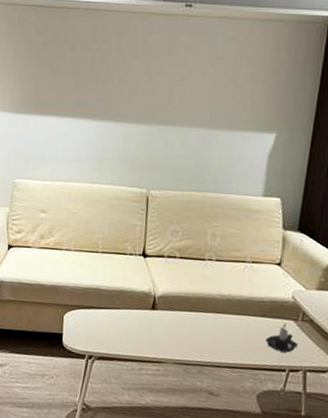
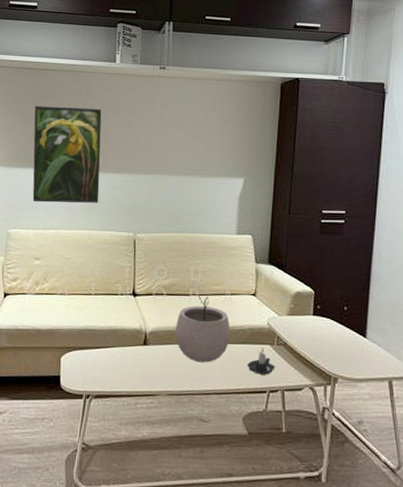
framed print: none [40,47,118,155] -> present [32,106,102,203]
plant pot: none [187,261,250,334] -> present [175,295,231,363]

